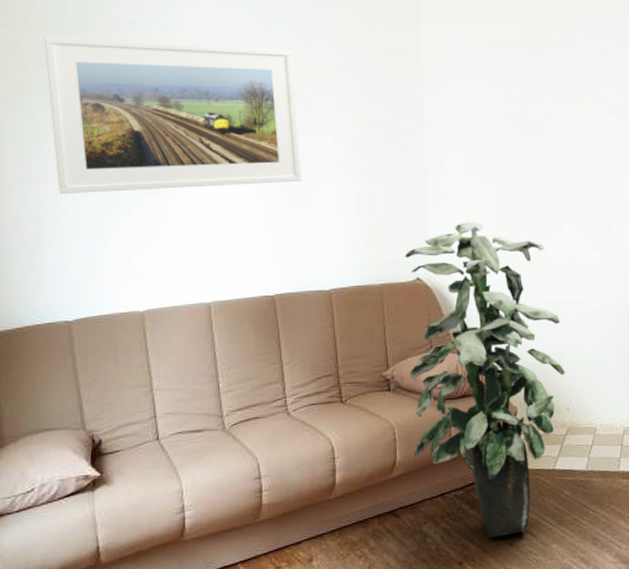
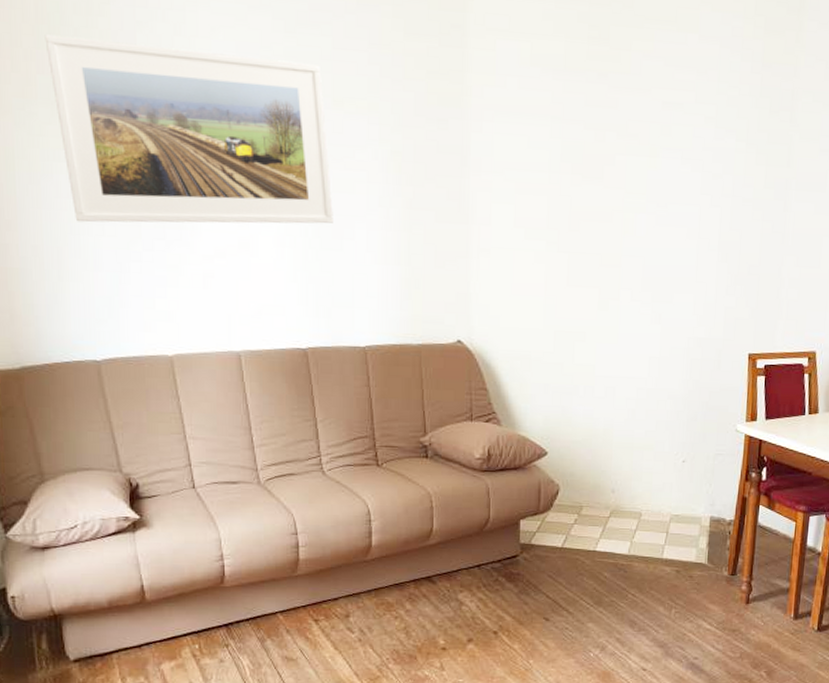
indoor plant: present [404,221,565,537] -> none [444,281,613,611]

